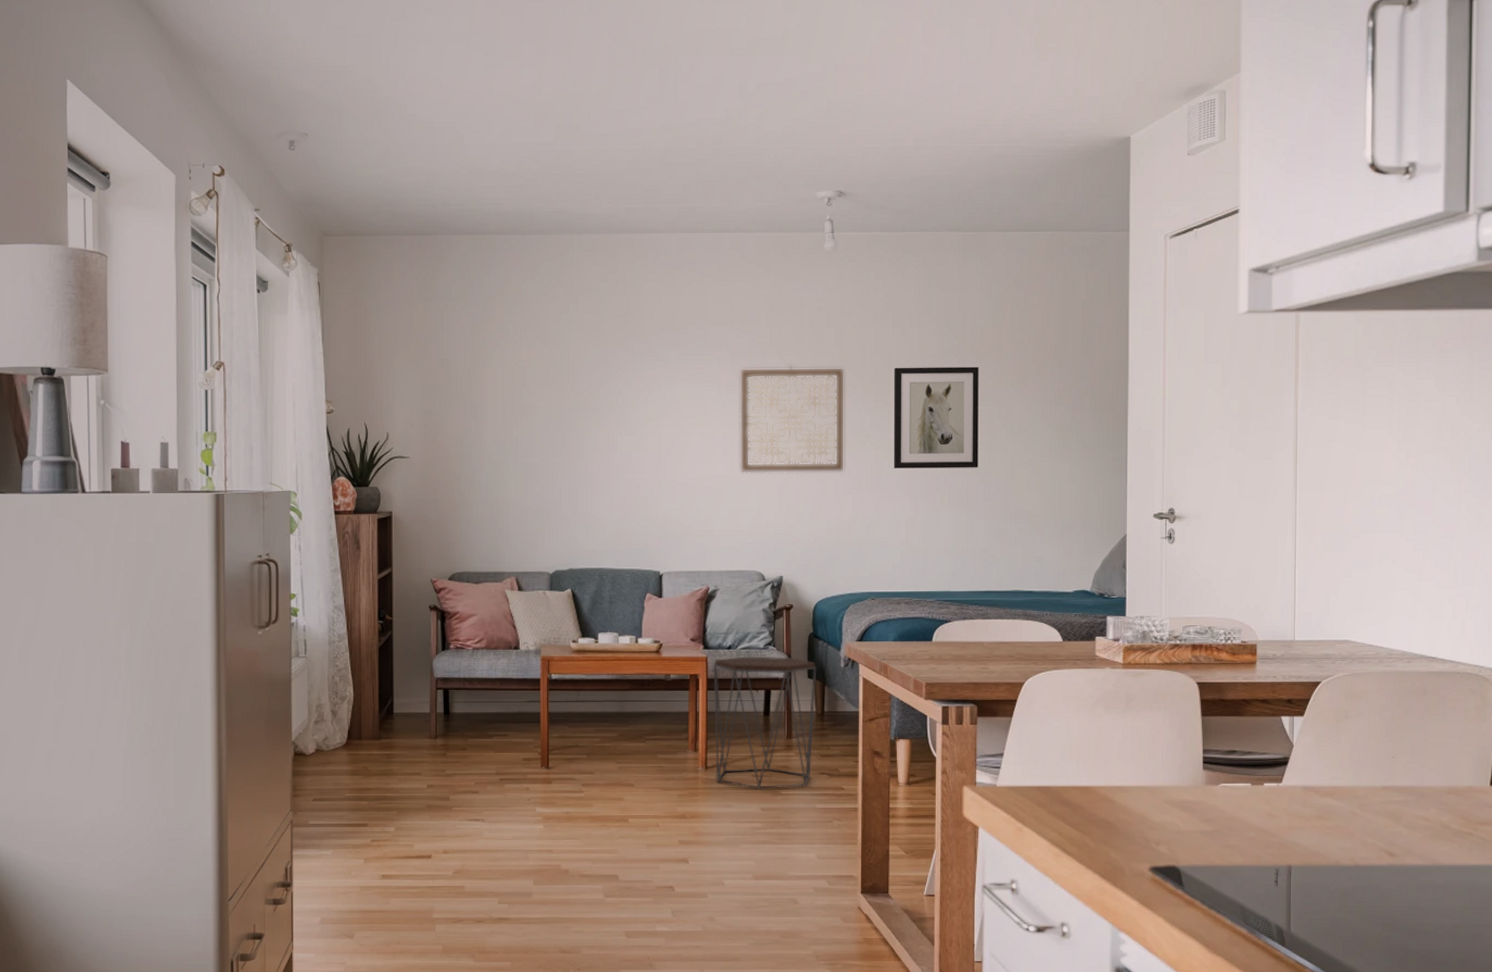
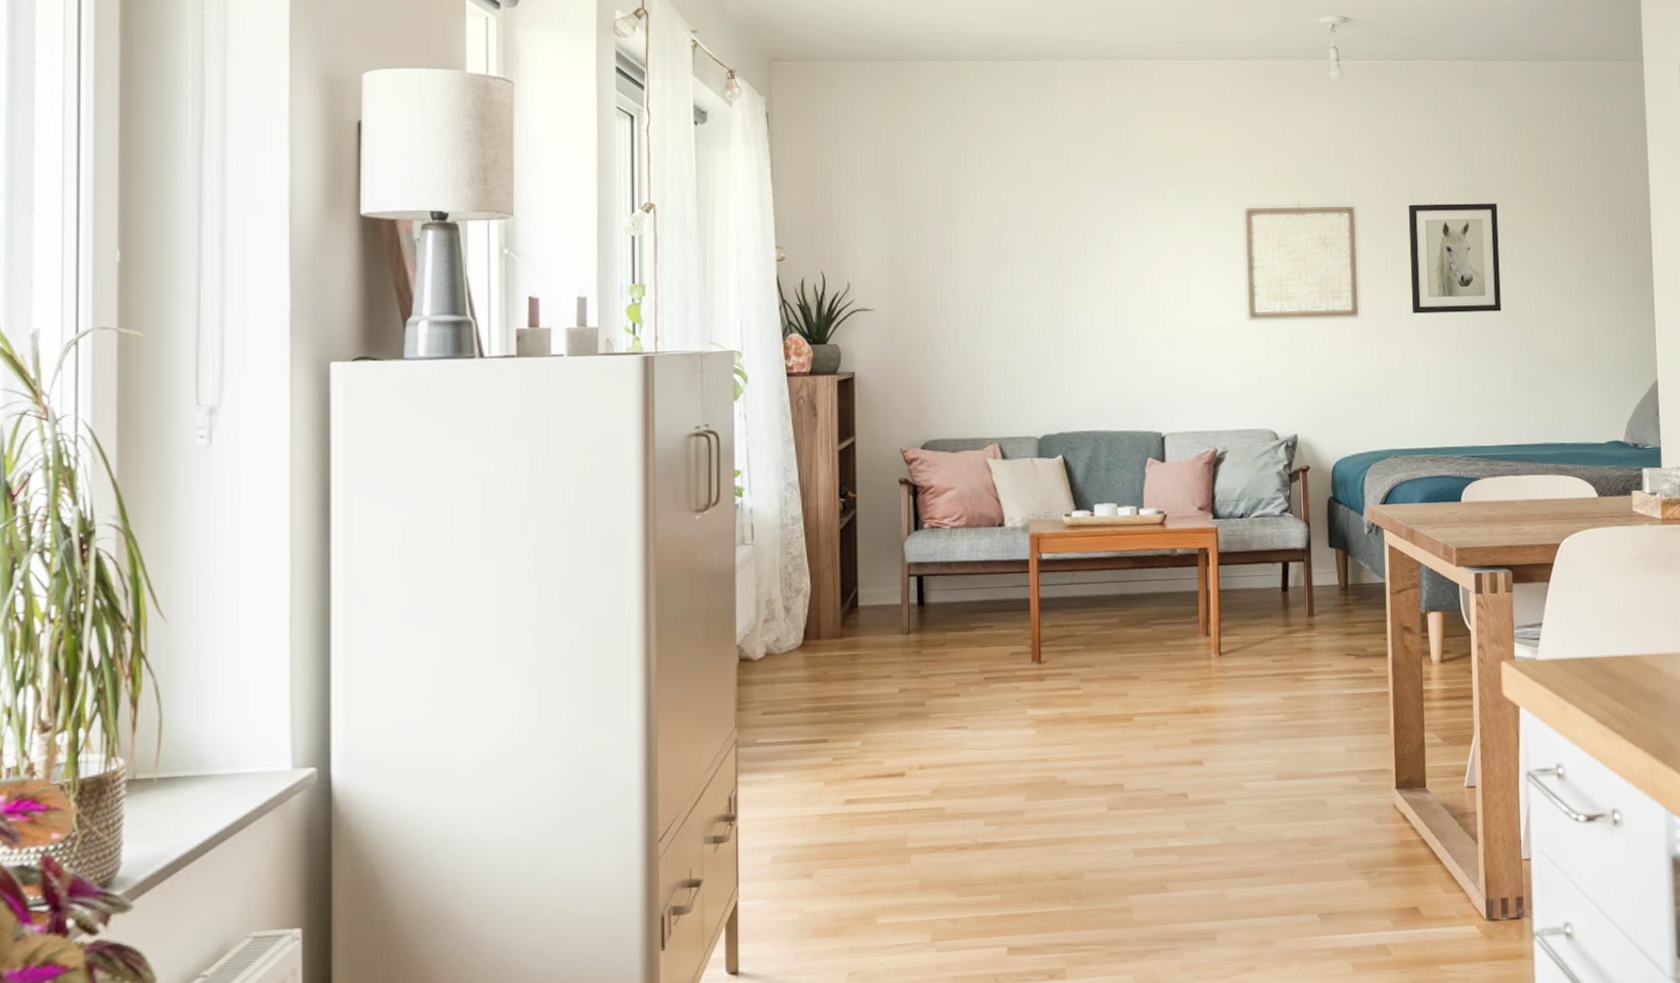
side table: present [713,656,817,789] -> none [1224,524,1338,676]

